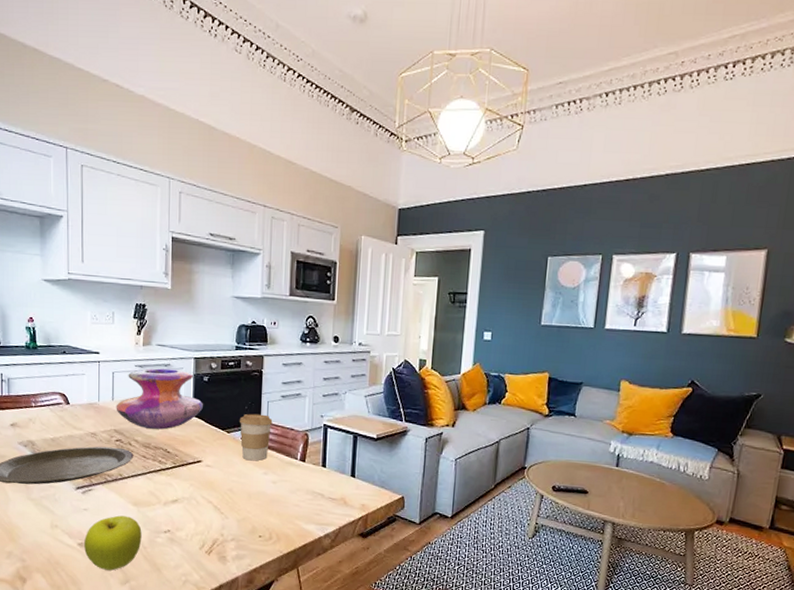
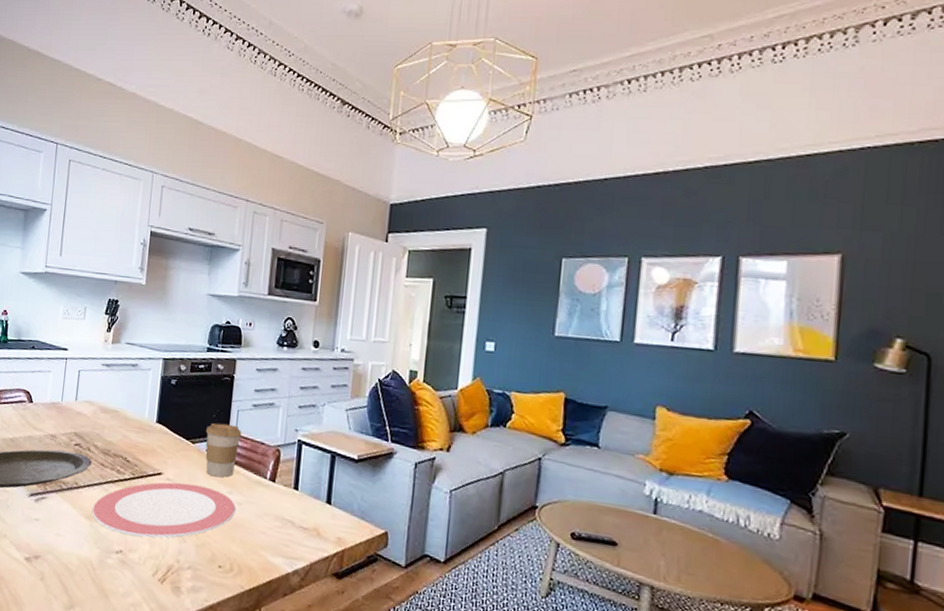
fruit: present [84,515,142,571] -> none [30,529,93,593]
decorative vase: present [116,368,203,430] -> none [78,368,169,436]
plate: none [138,468,271,518] -> present [91,482,236,539]

